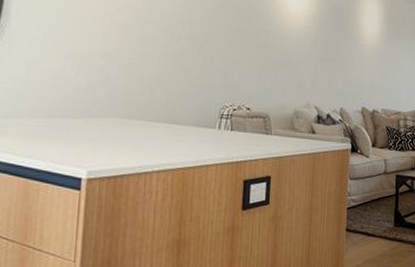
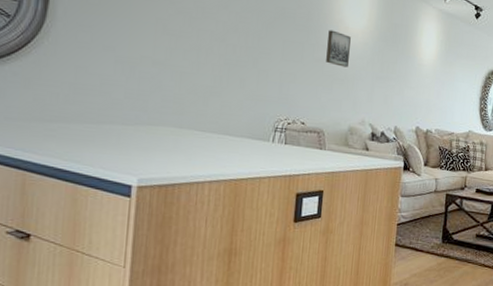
wall art: none [269,15,293,51] -> present [326,29,351,68]

